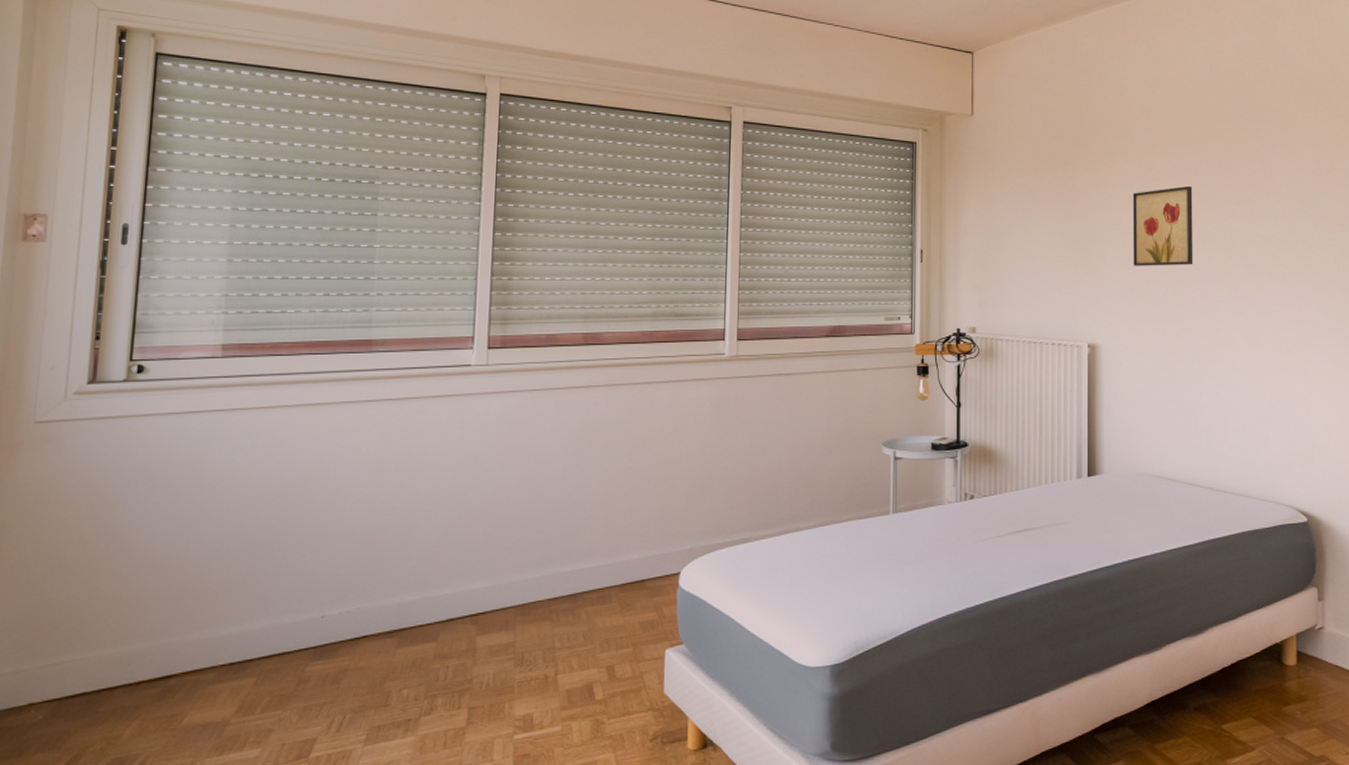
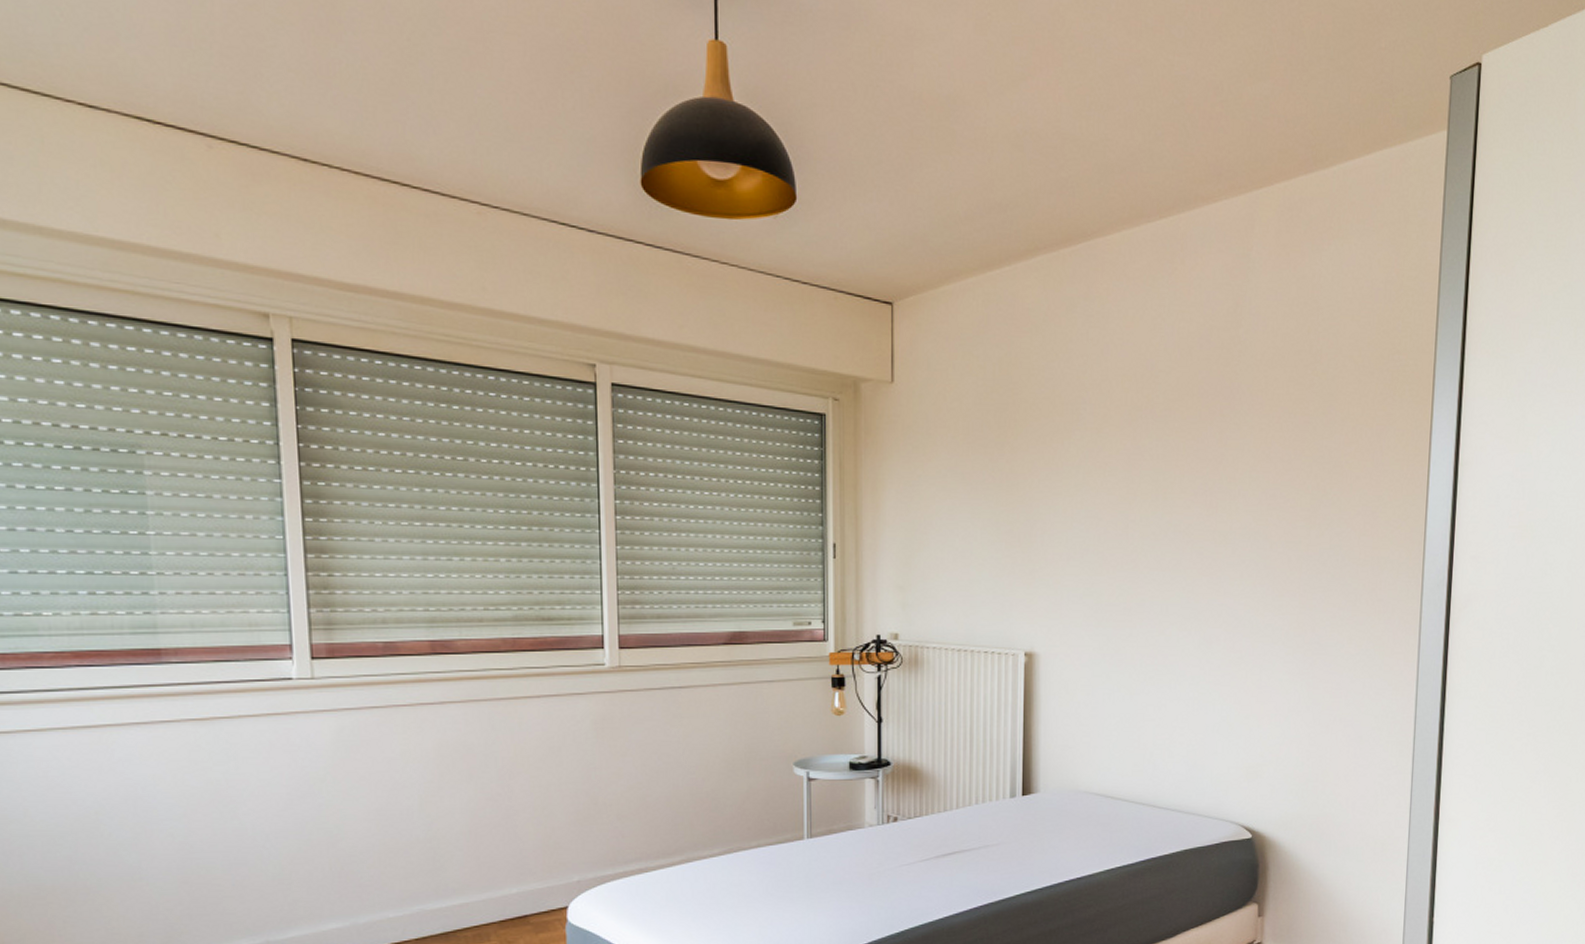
wall art: present [1132,185,1193,266] -> none [1076,472,1146,565]

